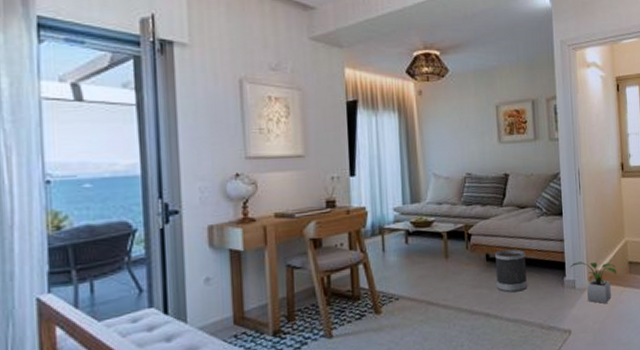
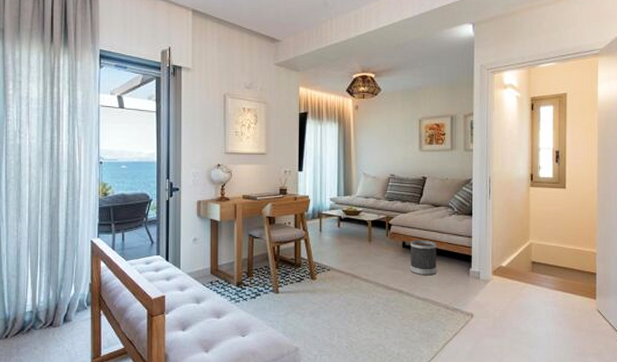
potted plant: present [569,261,617,304] -> none [475,257,520,296]

